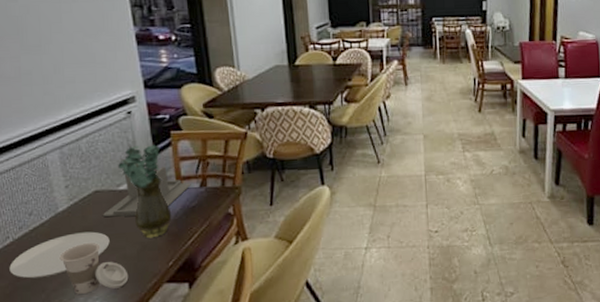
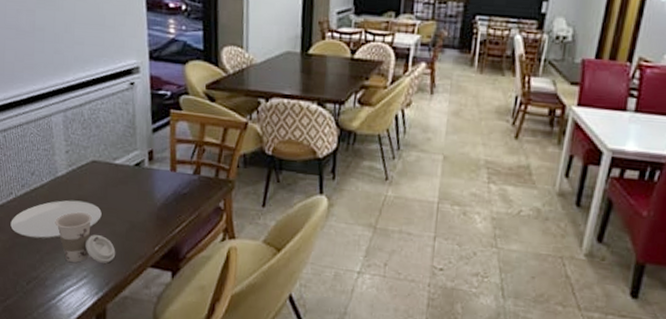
napkin holder: present [103,167,191,217] -> none [98,146,185,193]
vase: present [118,141,172,239] -> none [116,115,163,220]

